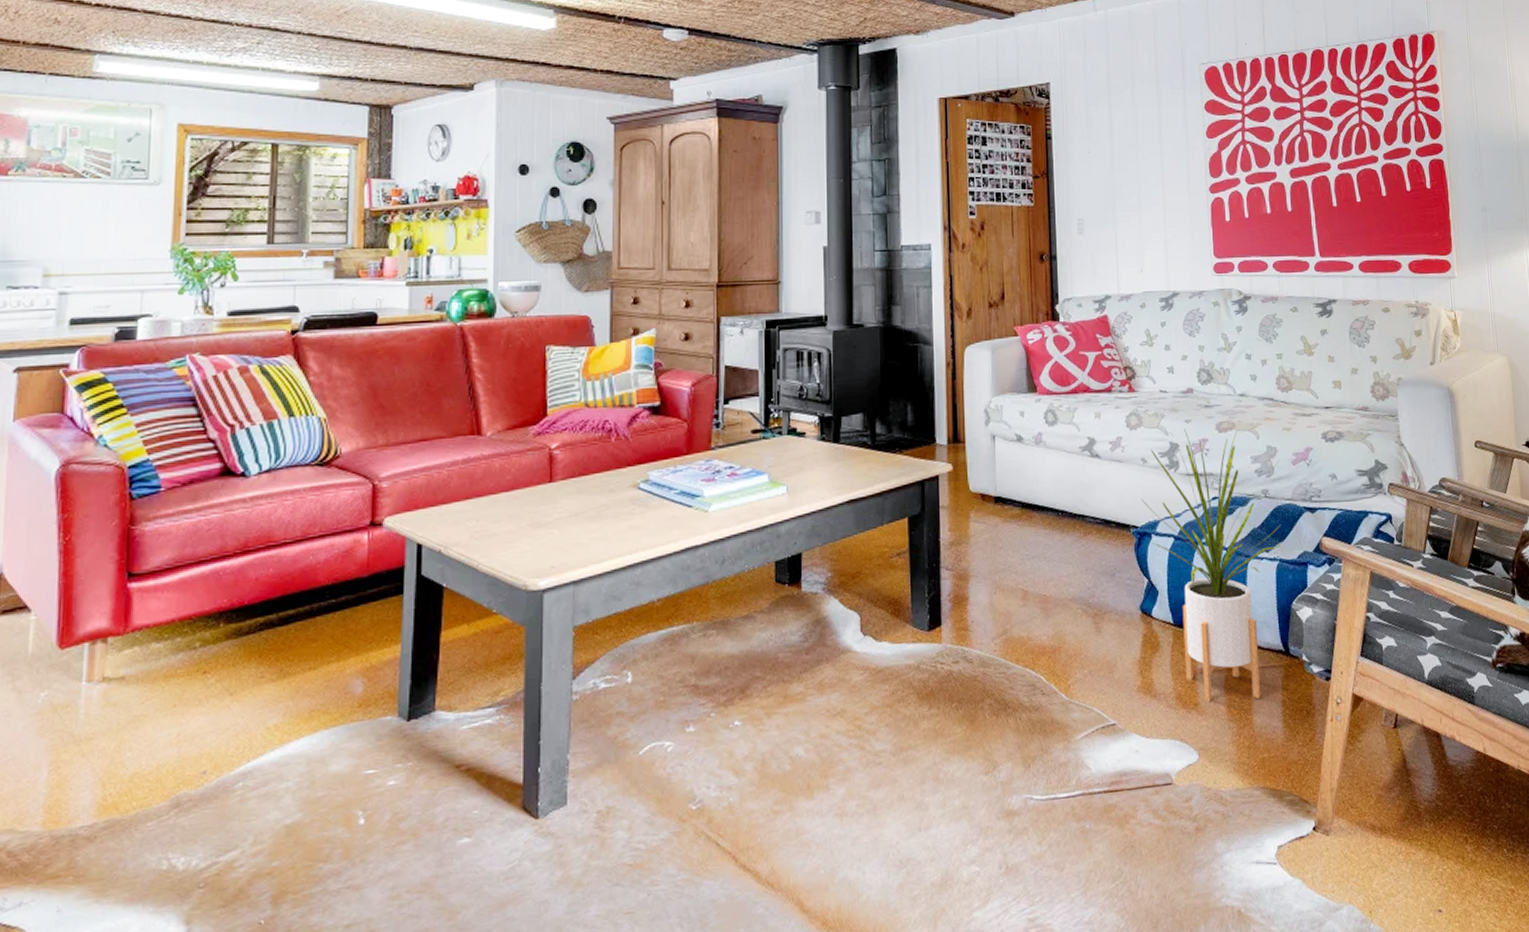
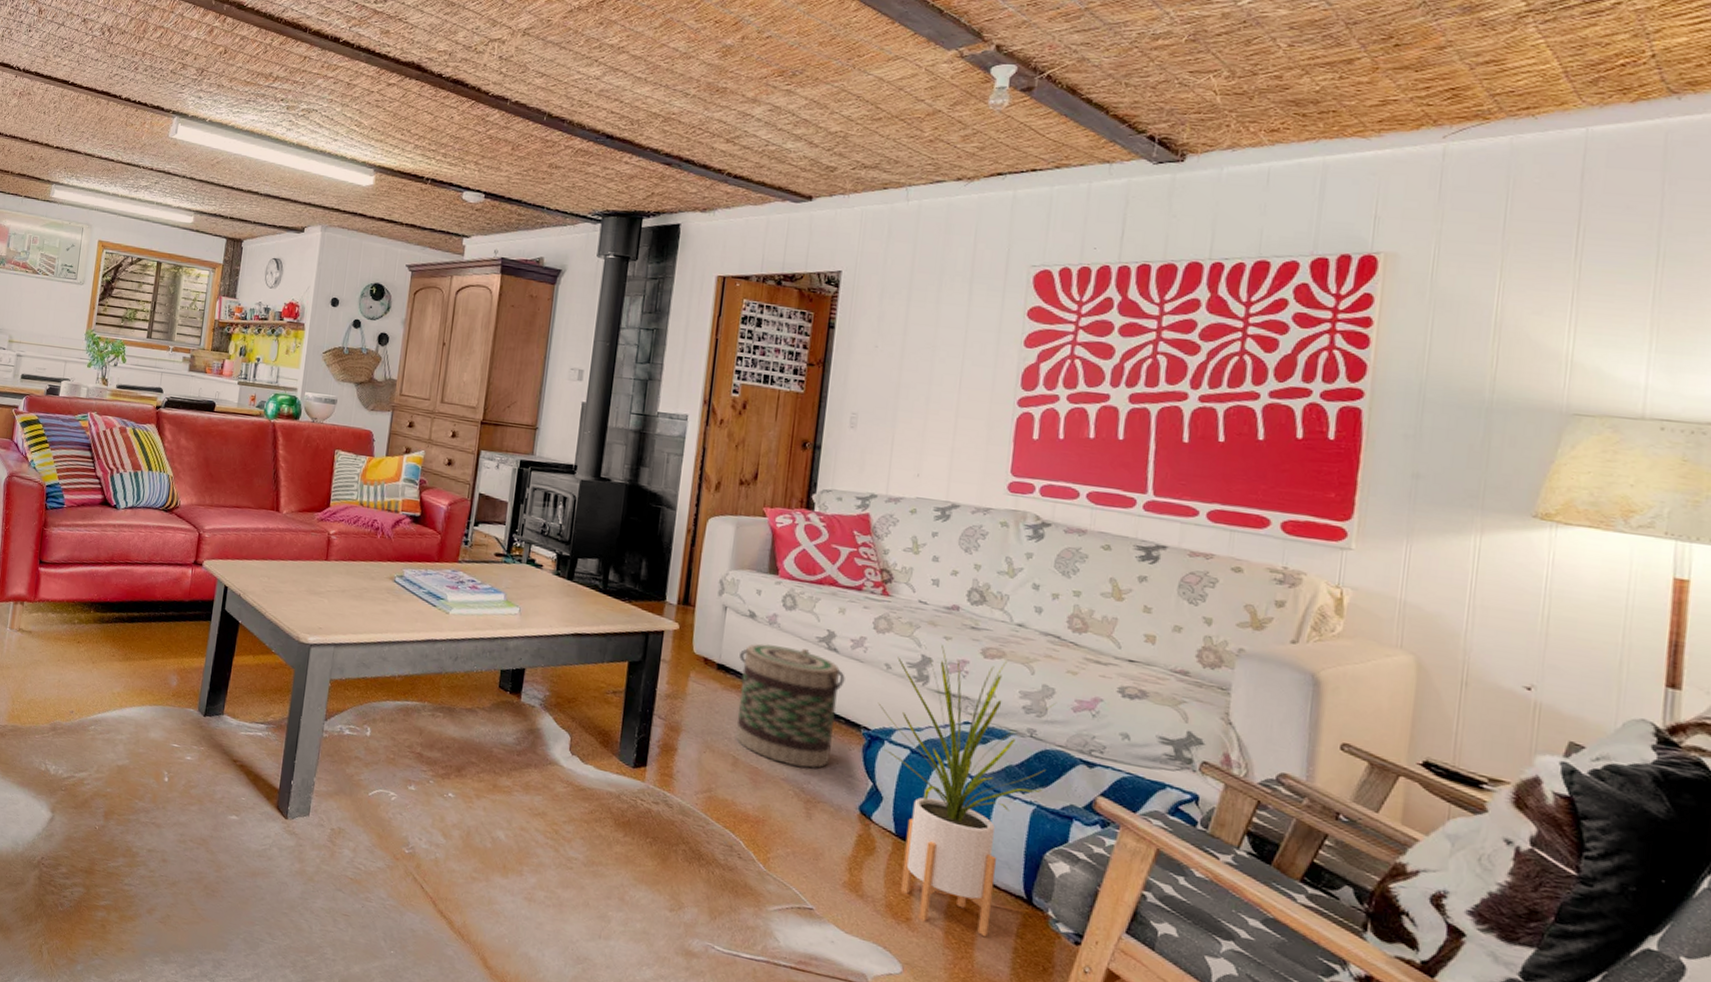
basket: none [1013,461,1110,584] -> present [735,643,845,769]

